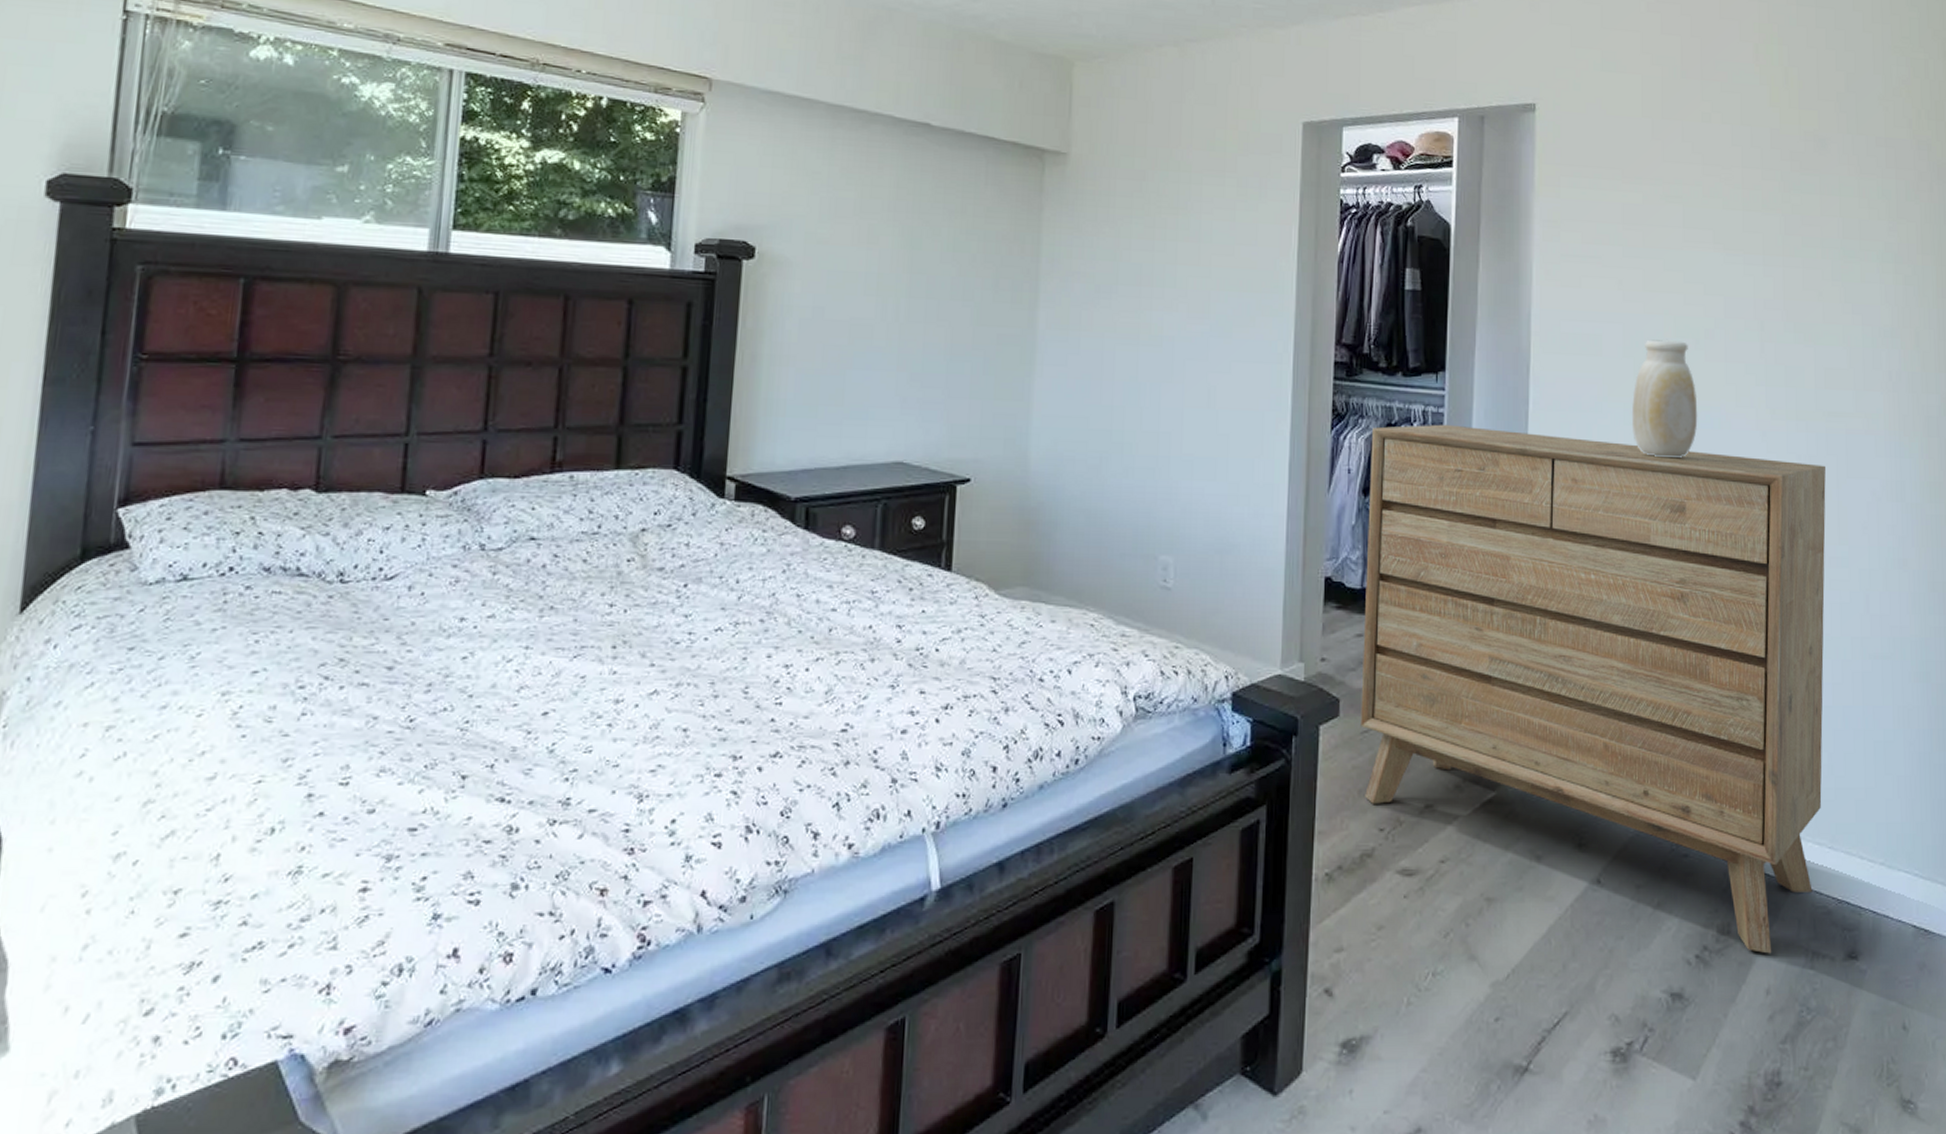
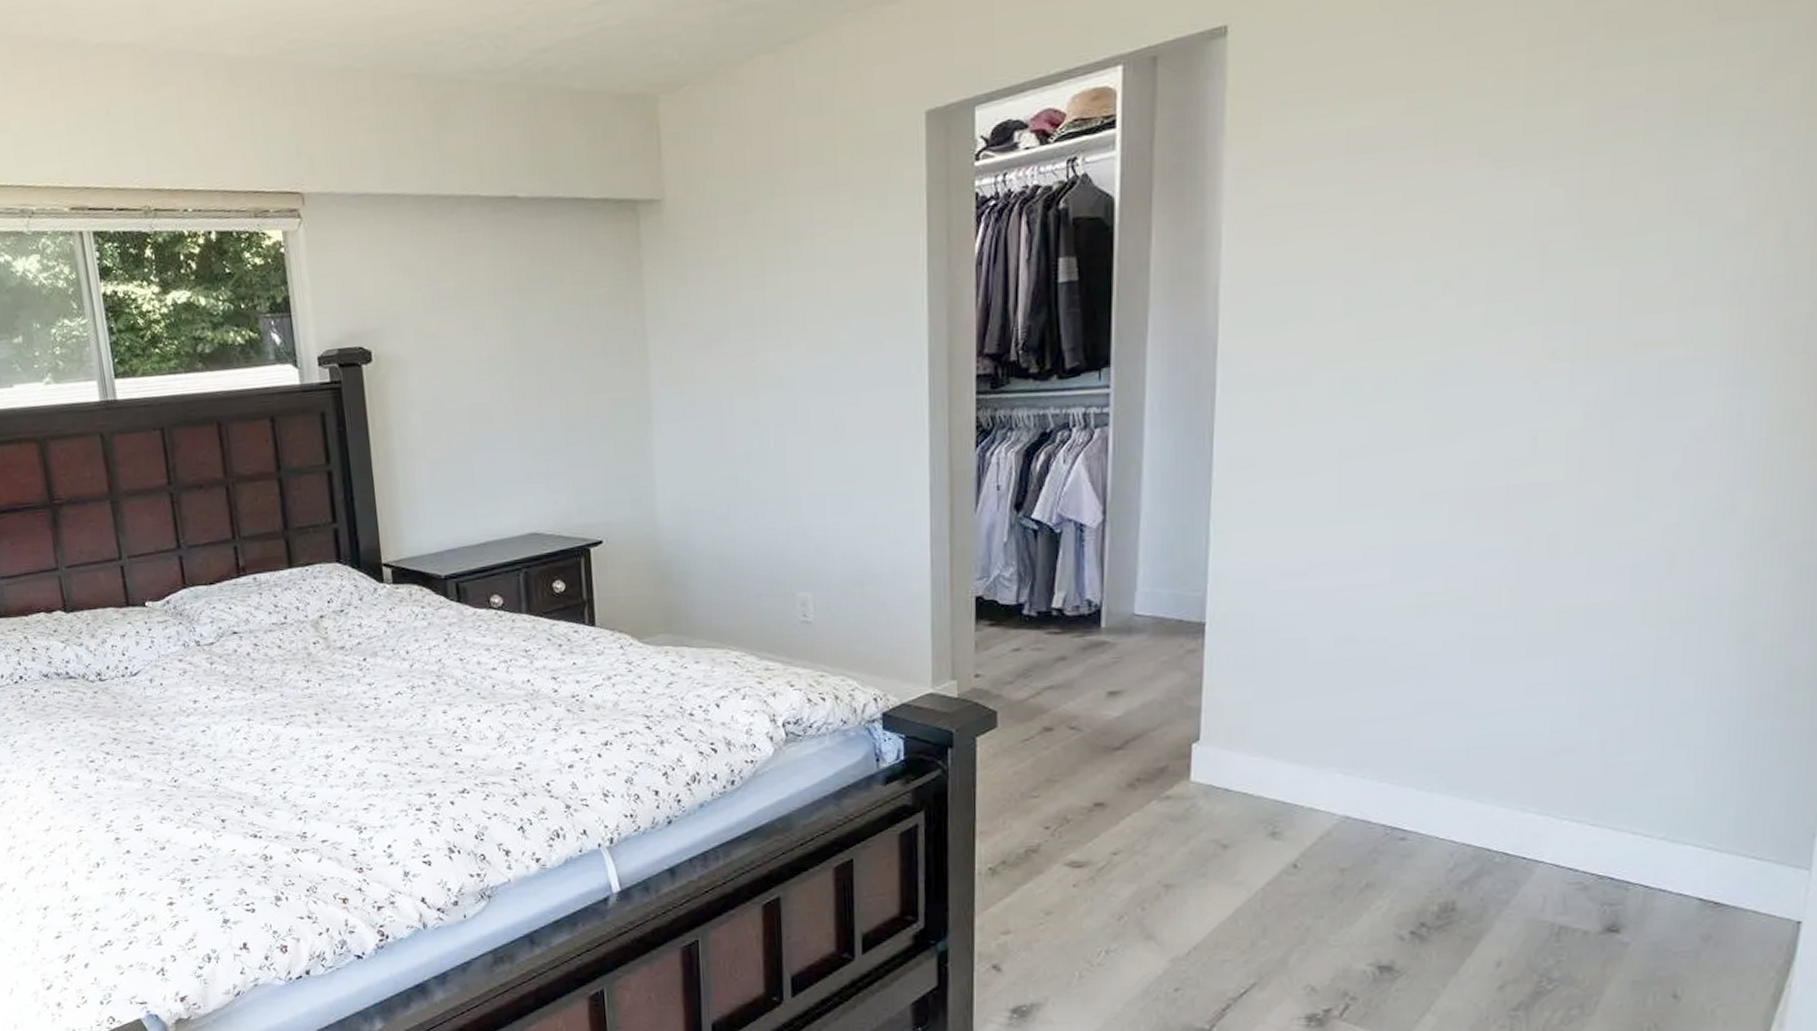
dresser: present [1360,424,1826,954] -> none [1020,409,1625,929]
vase: present [1631,339,1698,459] -> none [1351,287,1444,428]

